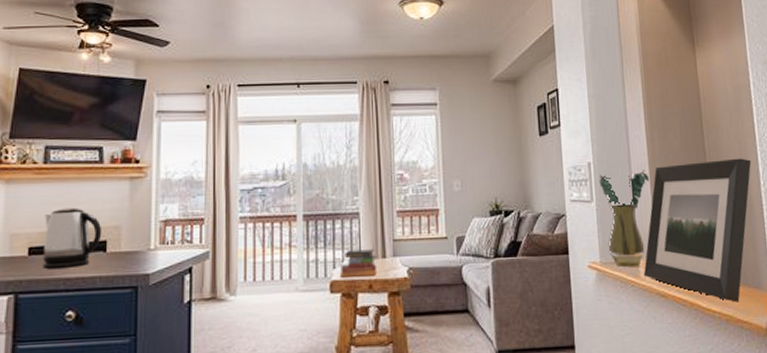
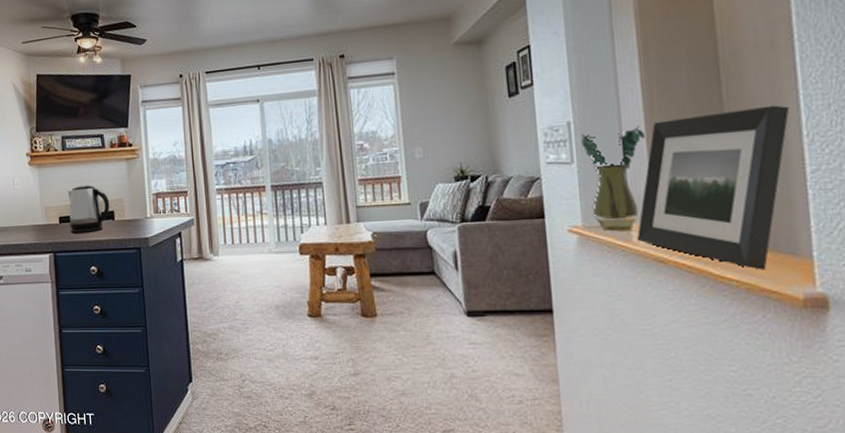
books: present [341,249,377,277] -> none [308,215,343,241]

